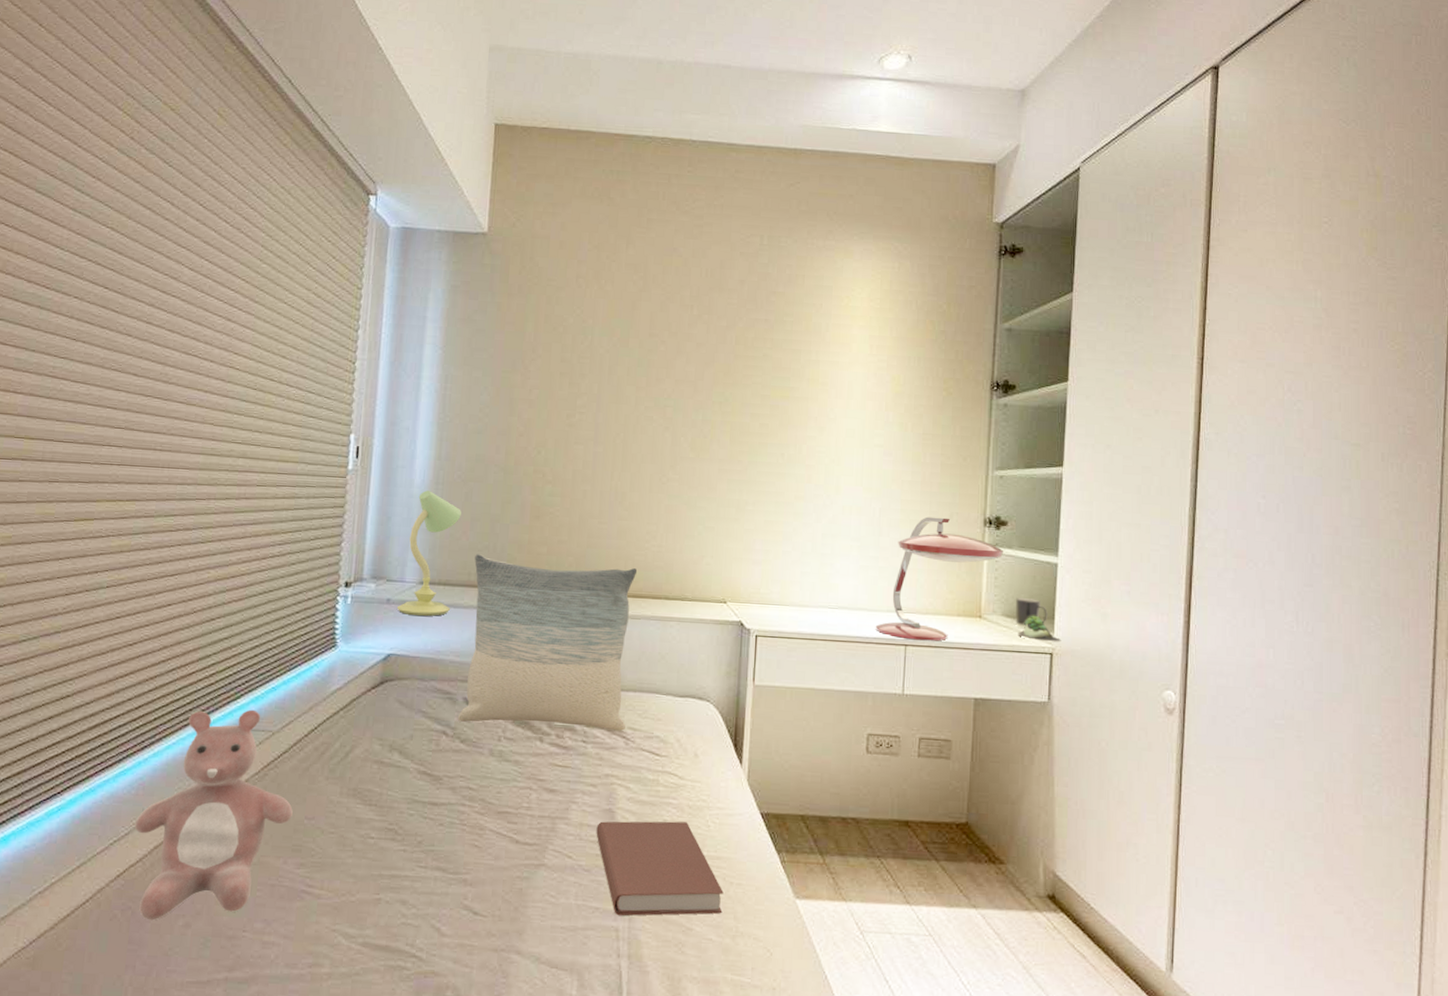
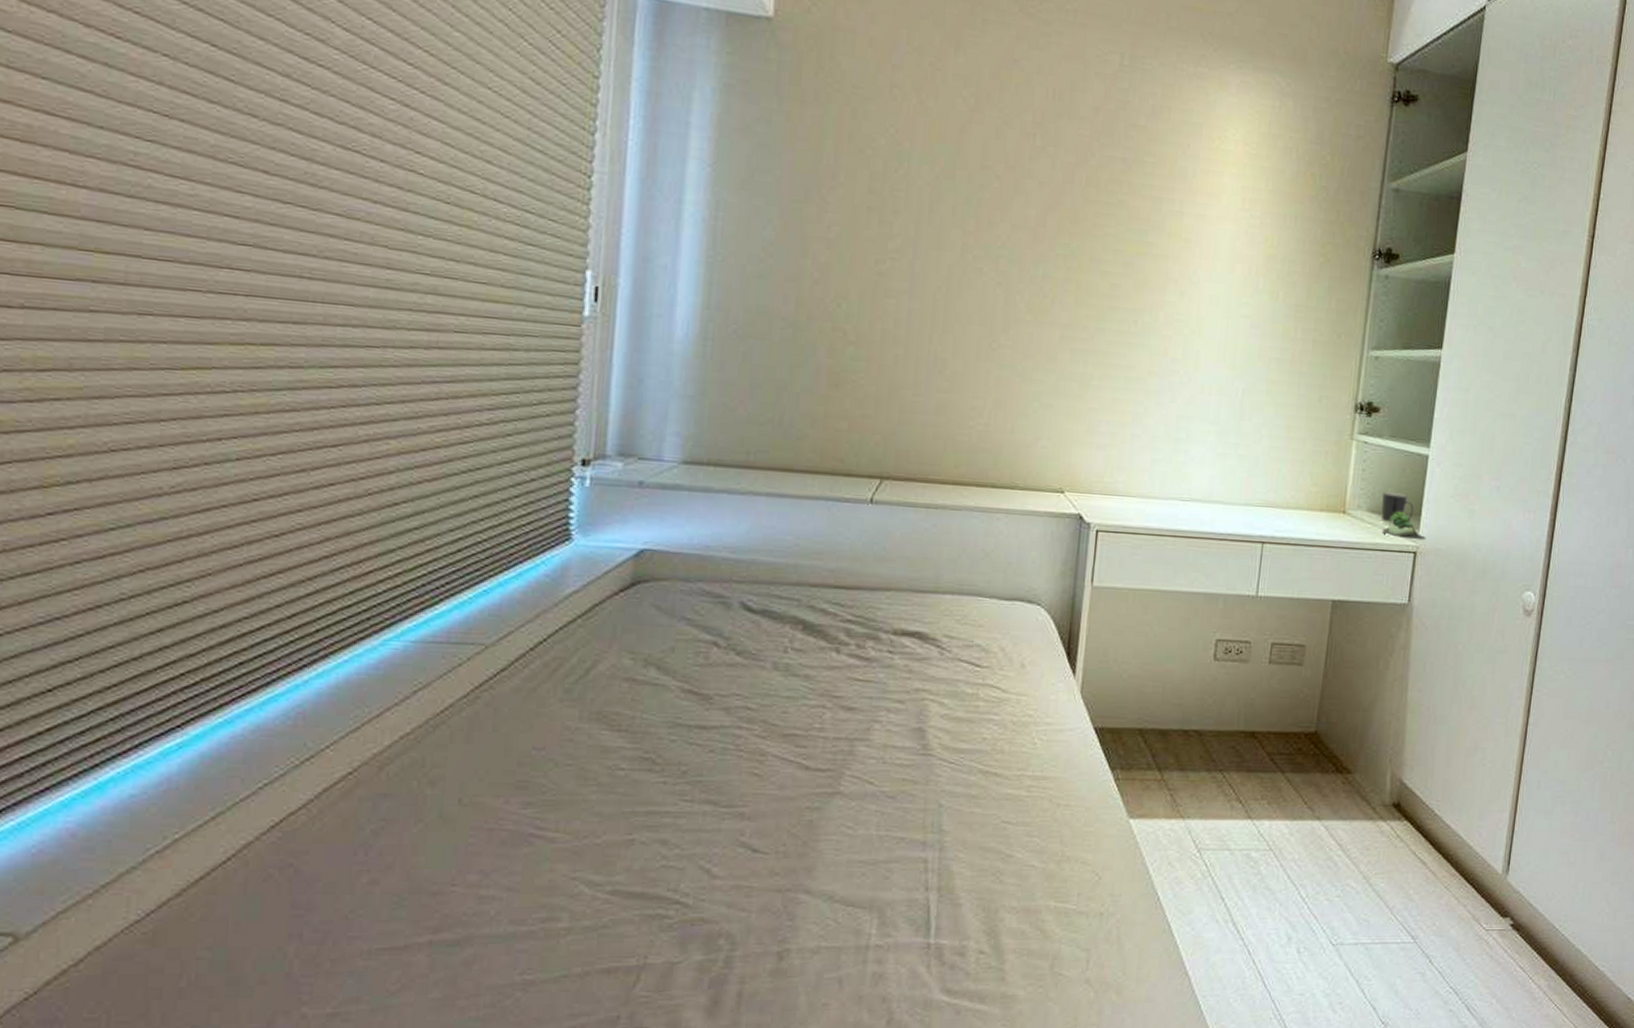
stuffed animal: present [134,709,294,921] -> none [292,617,517,879]
table lamp: present [396,490,461,617] -> none [652,347,738,504]
pillow: present [457,554,638,731] -> none [732,428,959,639]
book: present [596,821,724,916] -> none [902,739,1049,846]
desk lamp: present [875,516,1004,641] -> none [1230,399,1374,538]

